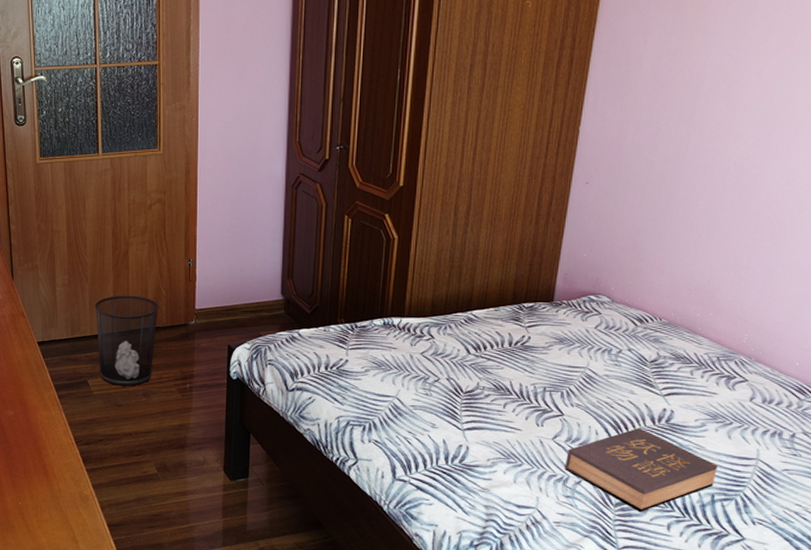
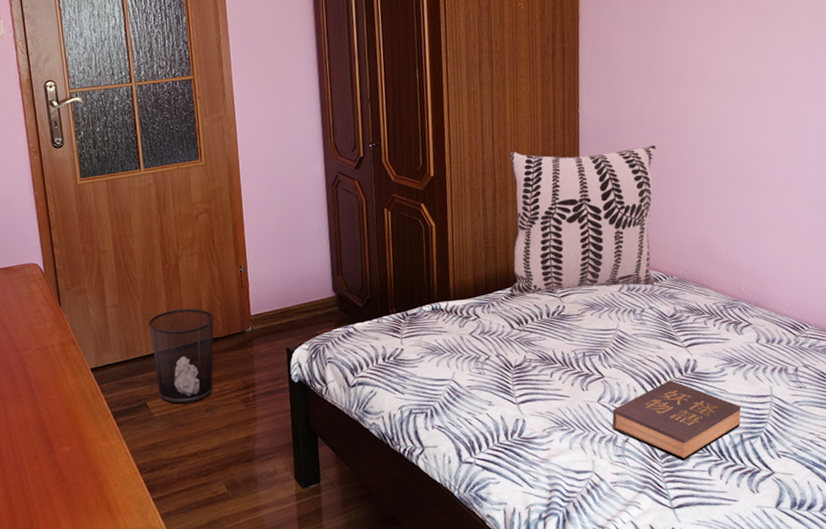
pillow: none [470,166,666,326] -> present [509,144,656,297]

